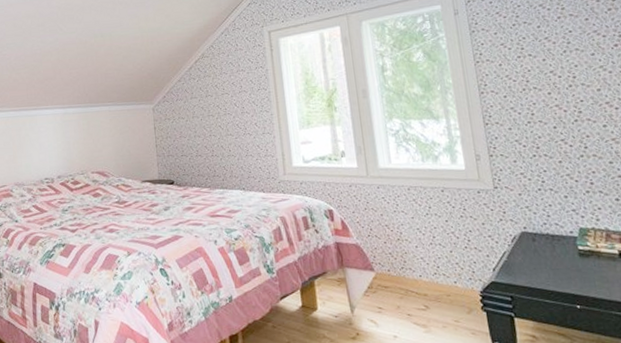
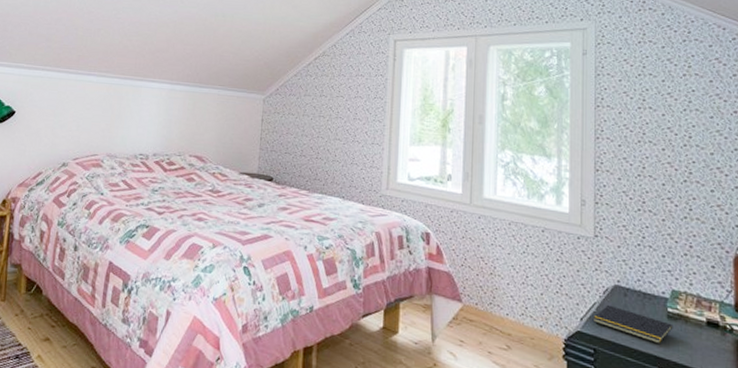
notepad: none [505,251,587,283] -> present [594,304,673,344]

